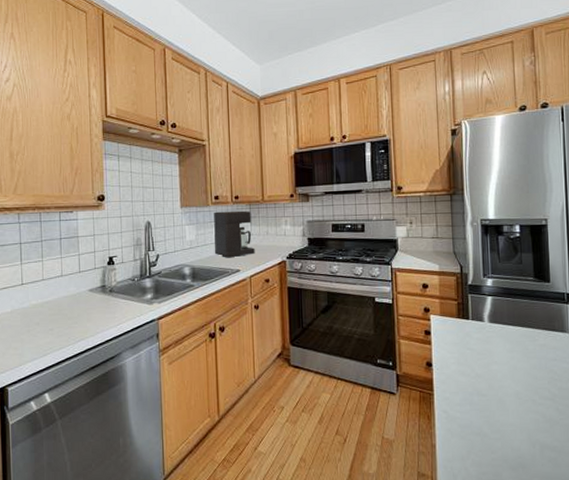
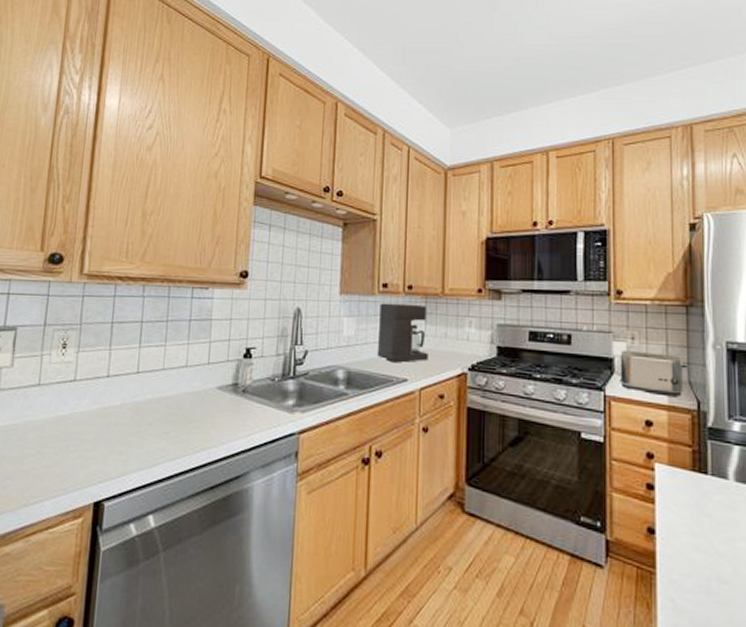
toaster: none [402,232,452,265] -> present [620,350,687,398]

